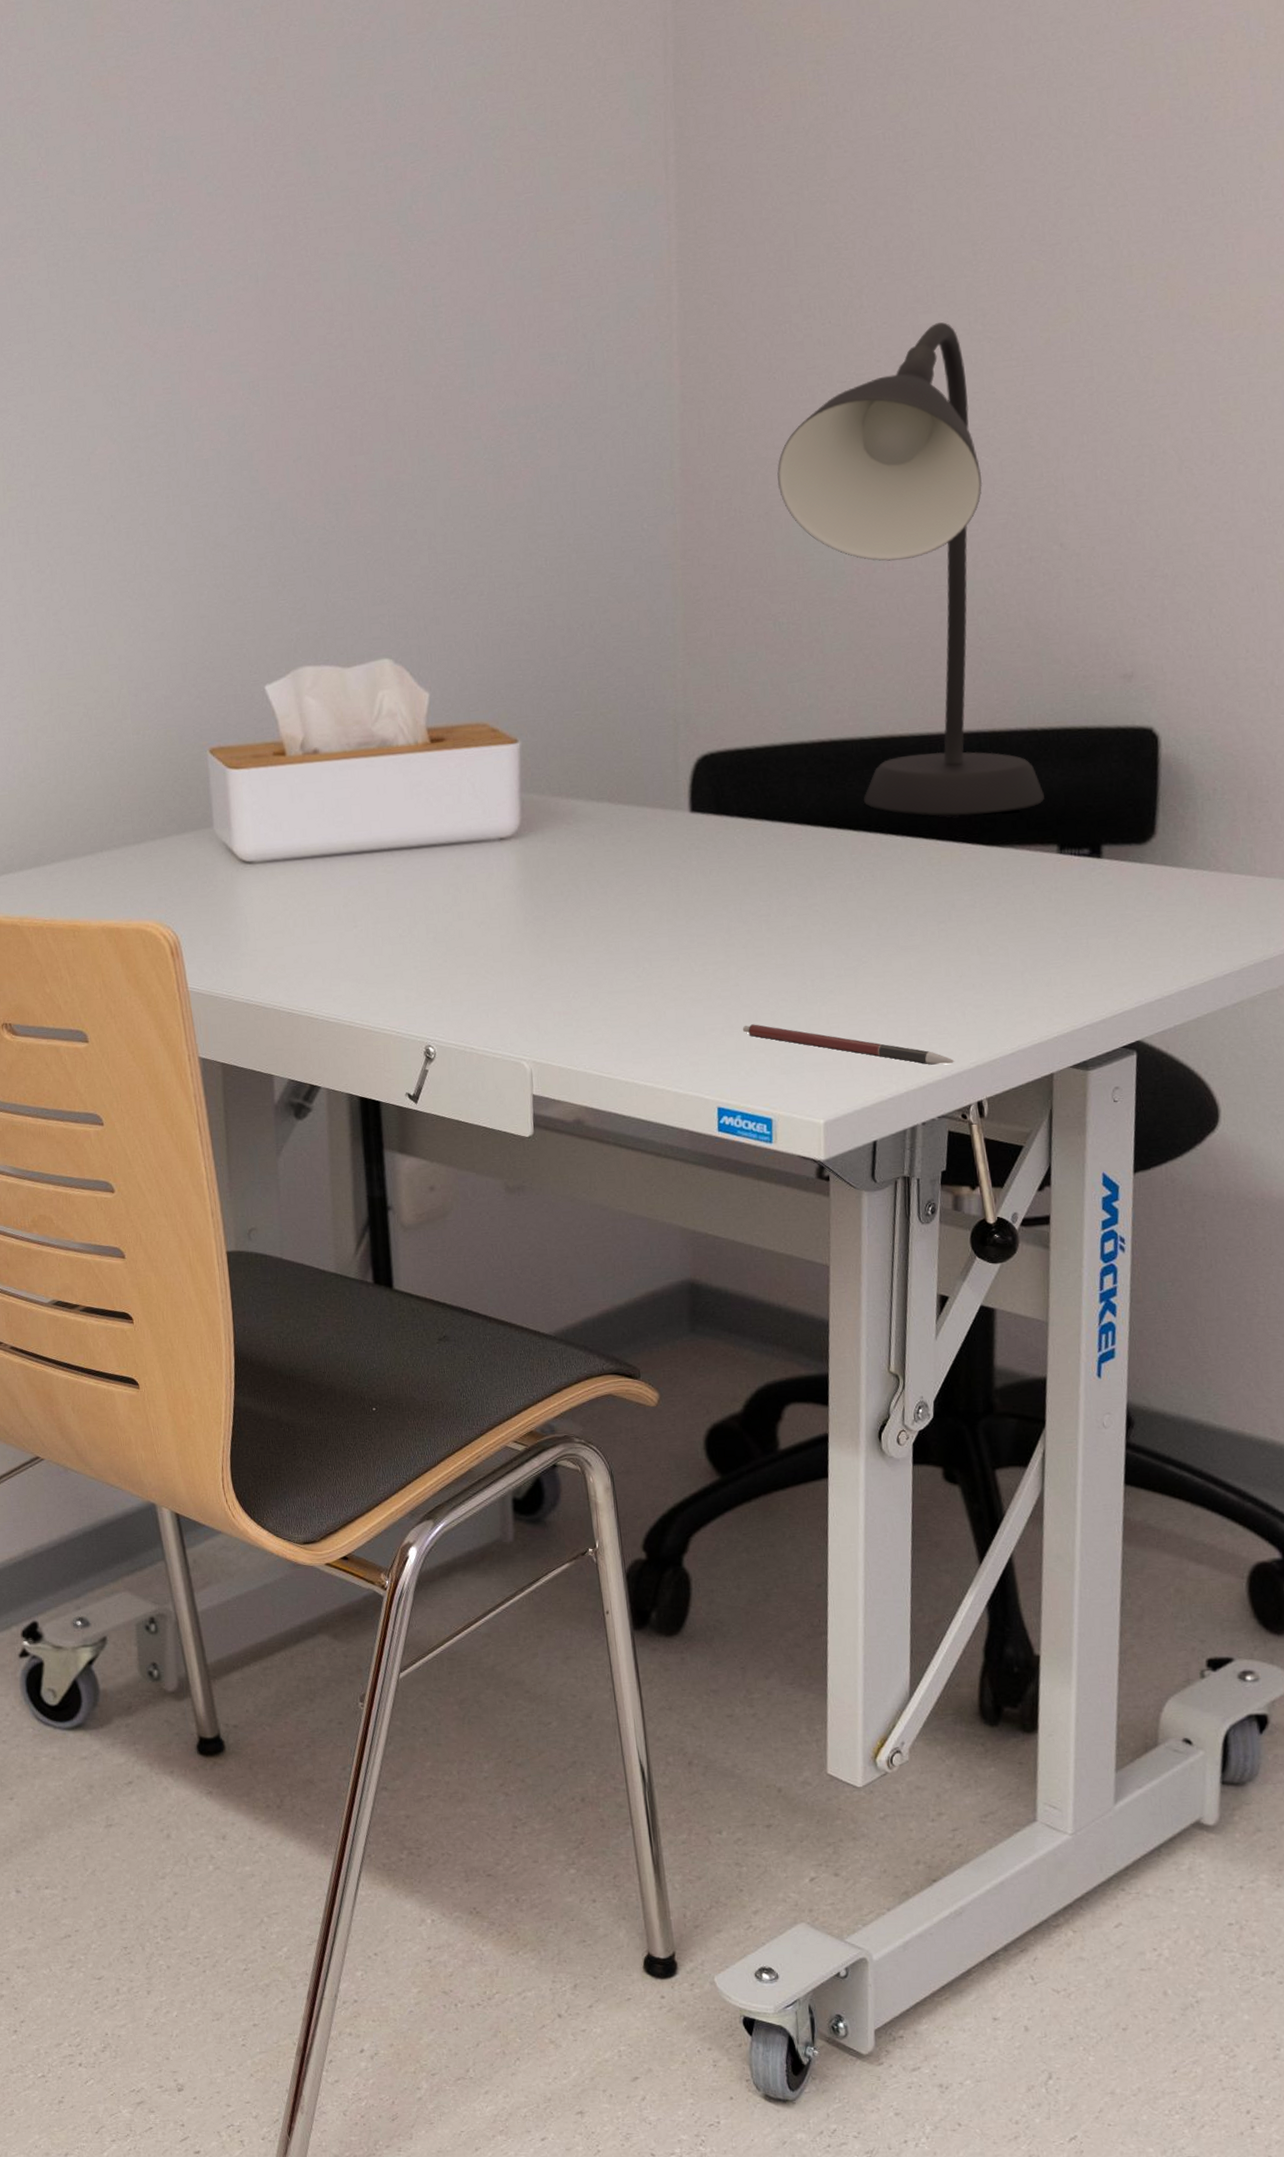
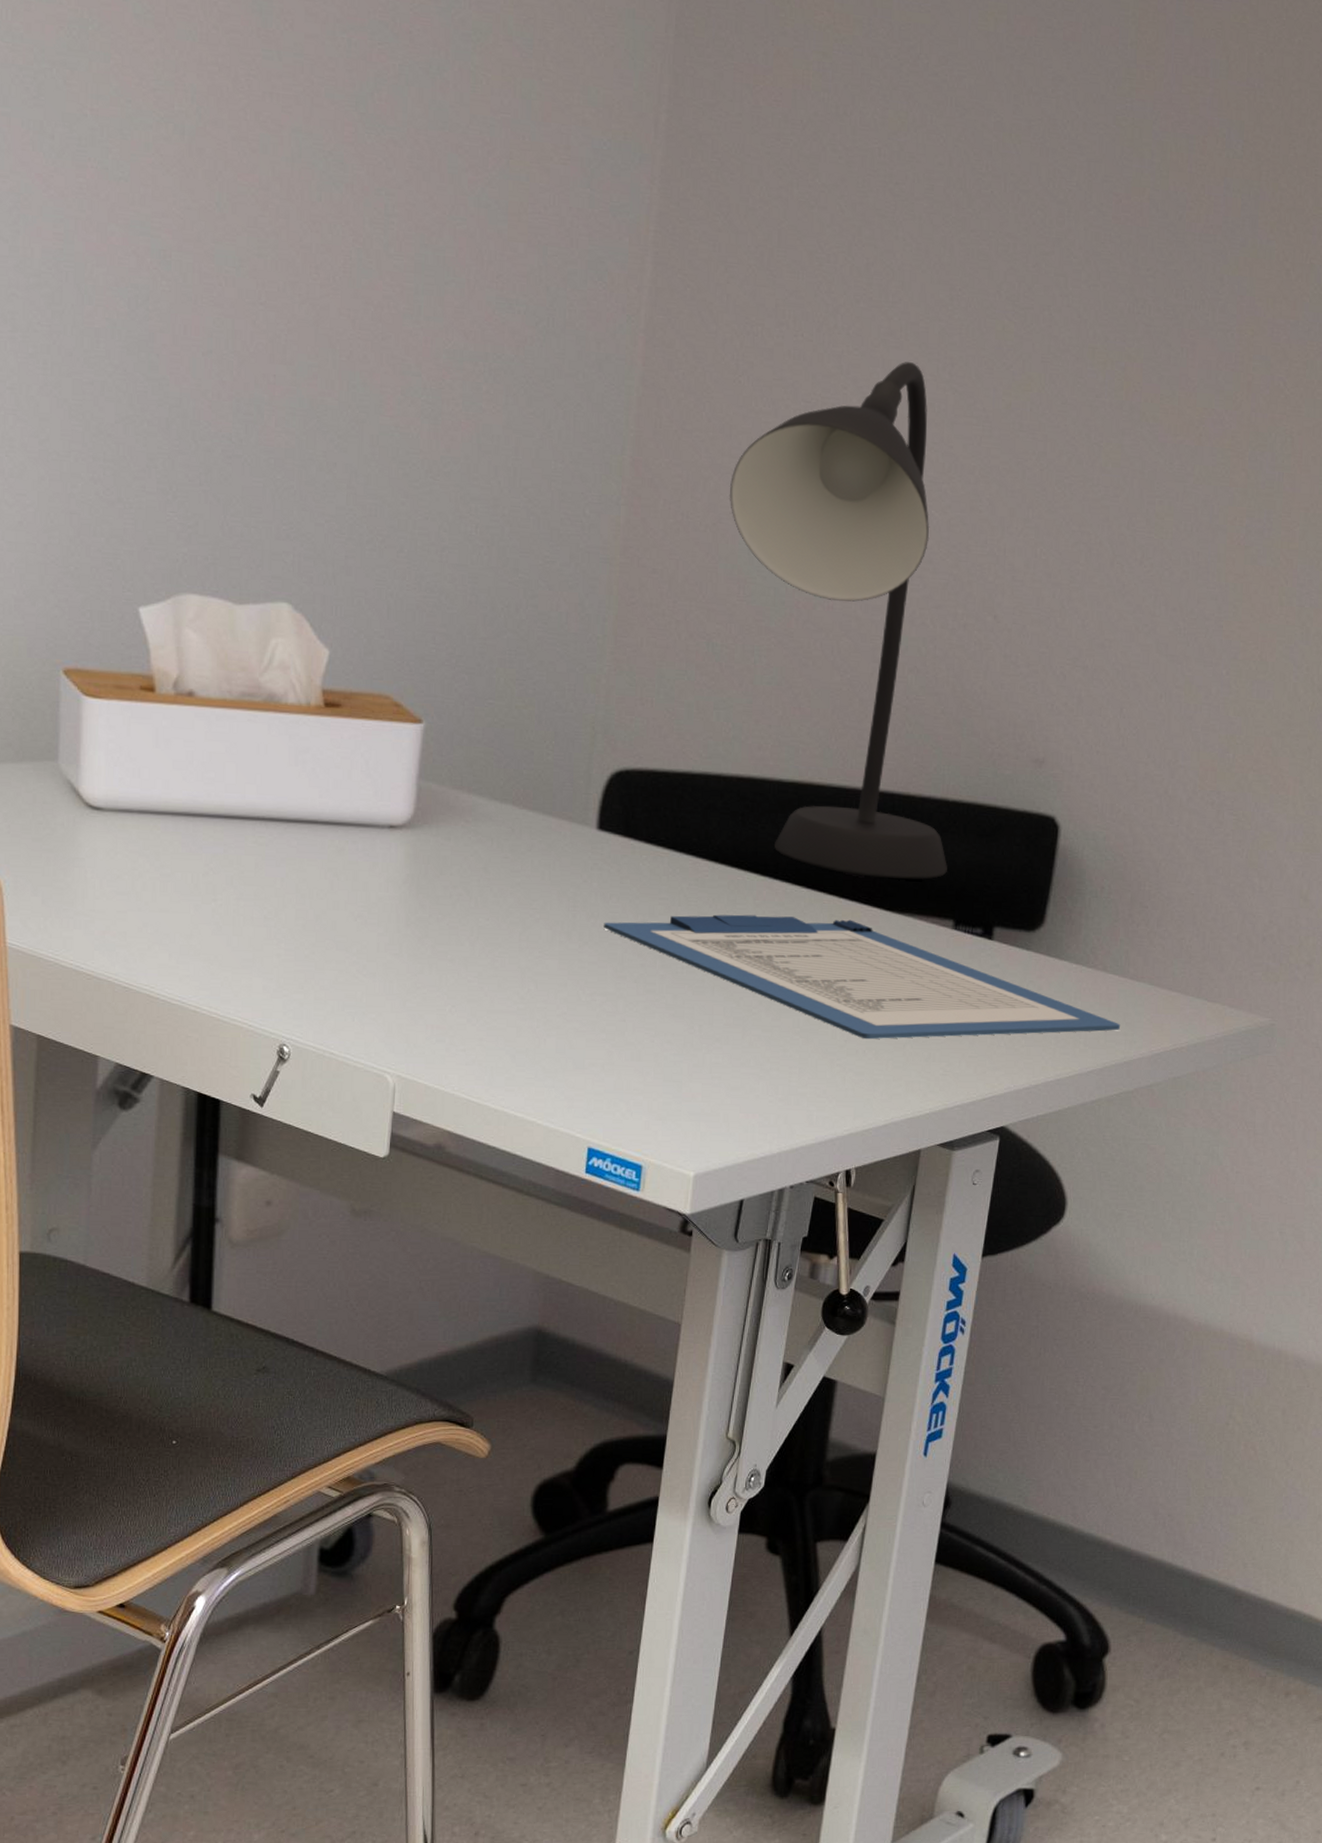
clipboard: none [707,859,1255,973] -> present [604,914,1121,1040]
pen: present [742,1024,955,1065] -> none [623,1064,830,1128]

